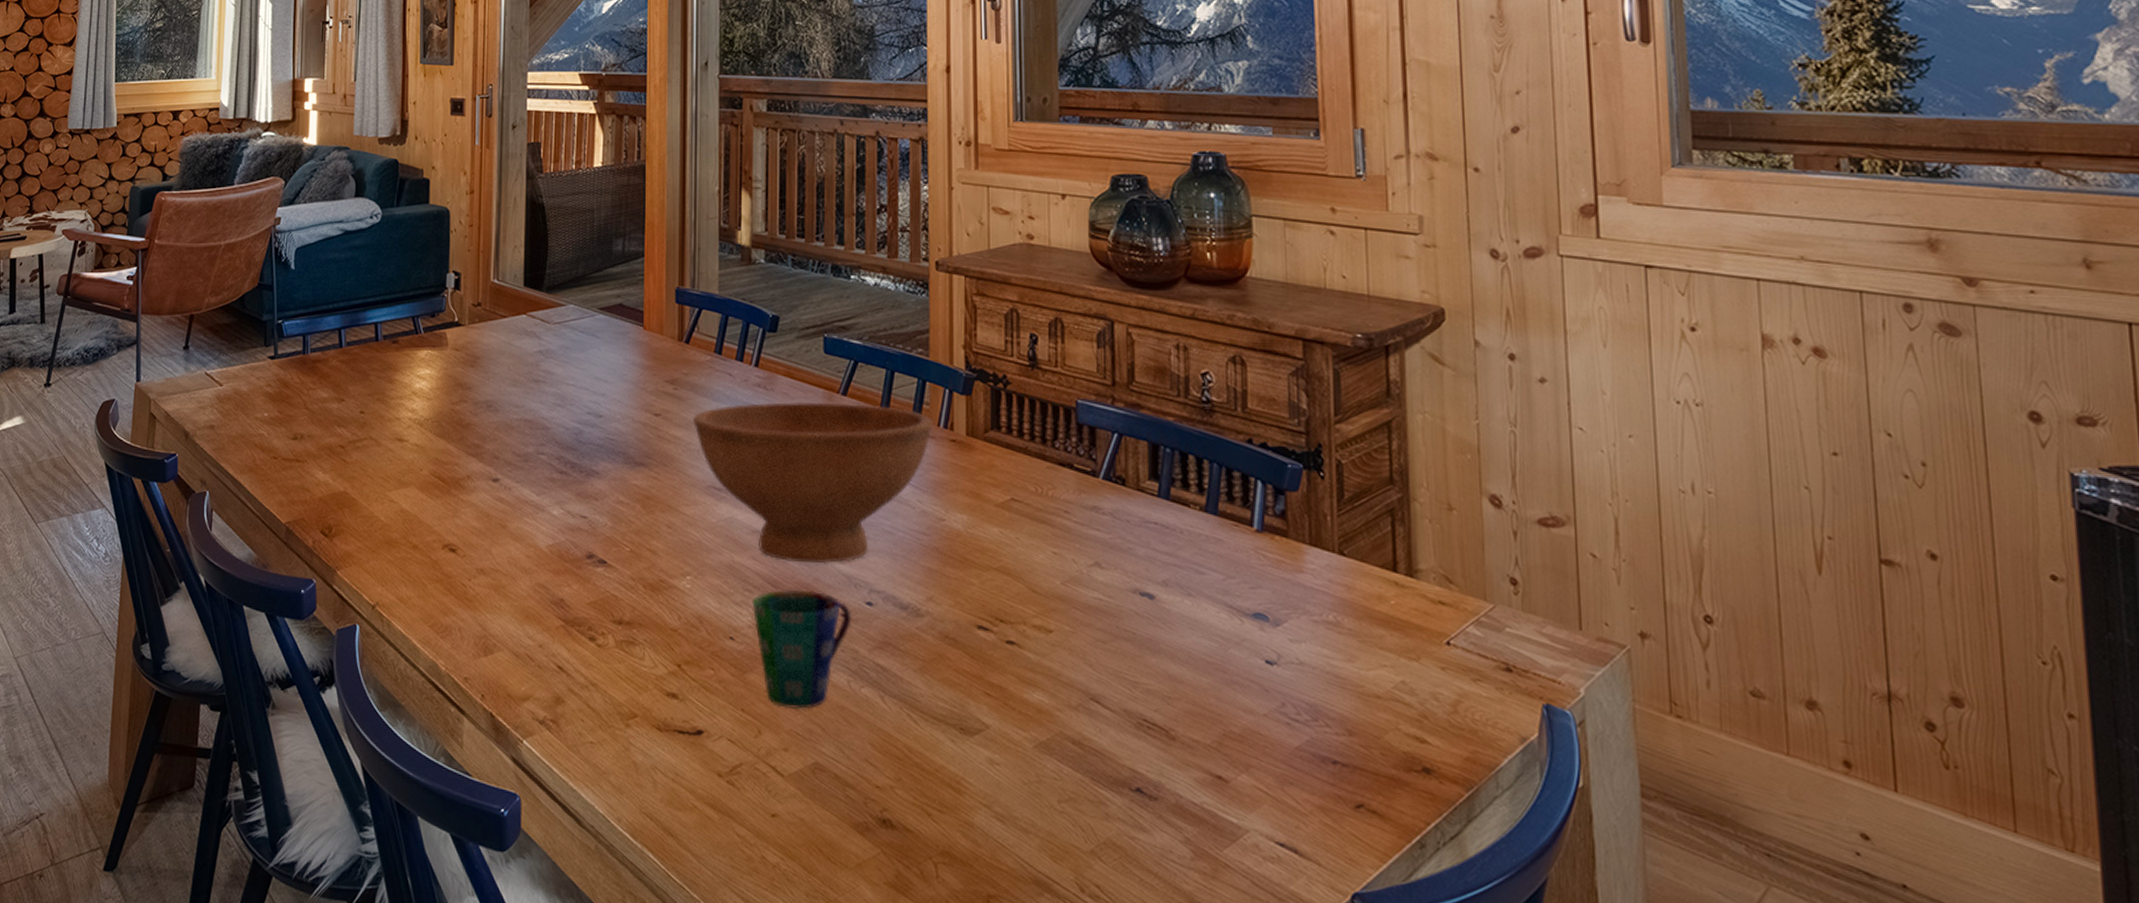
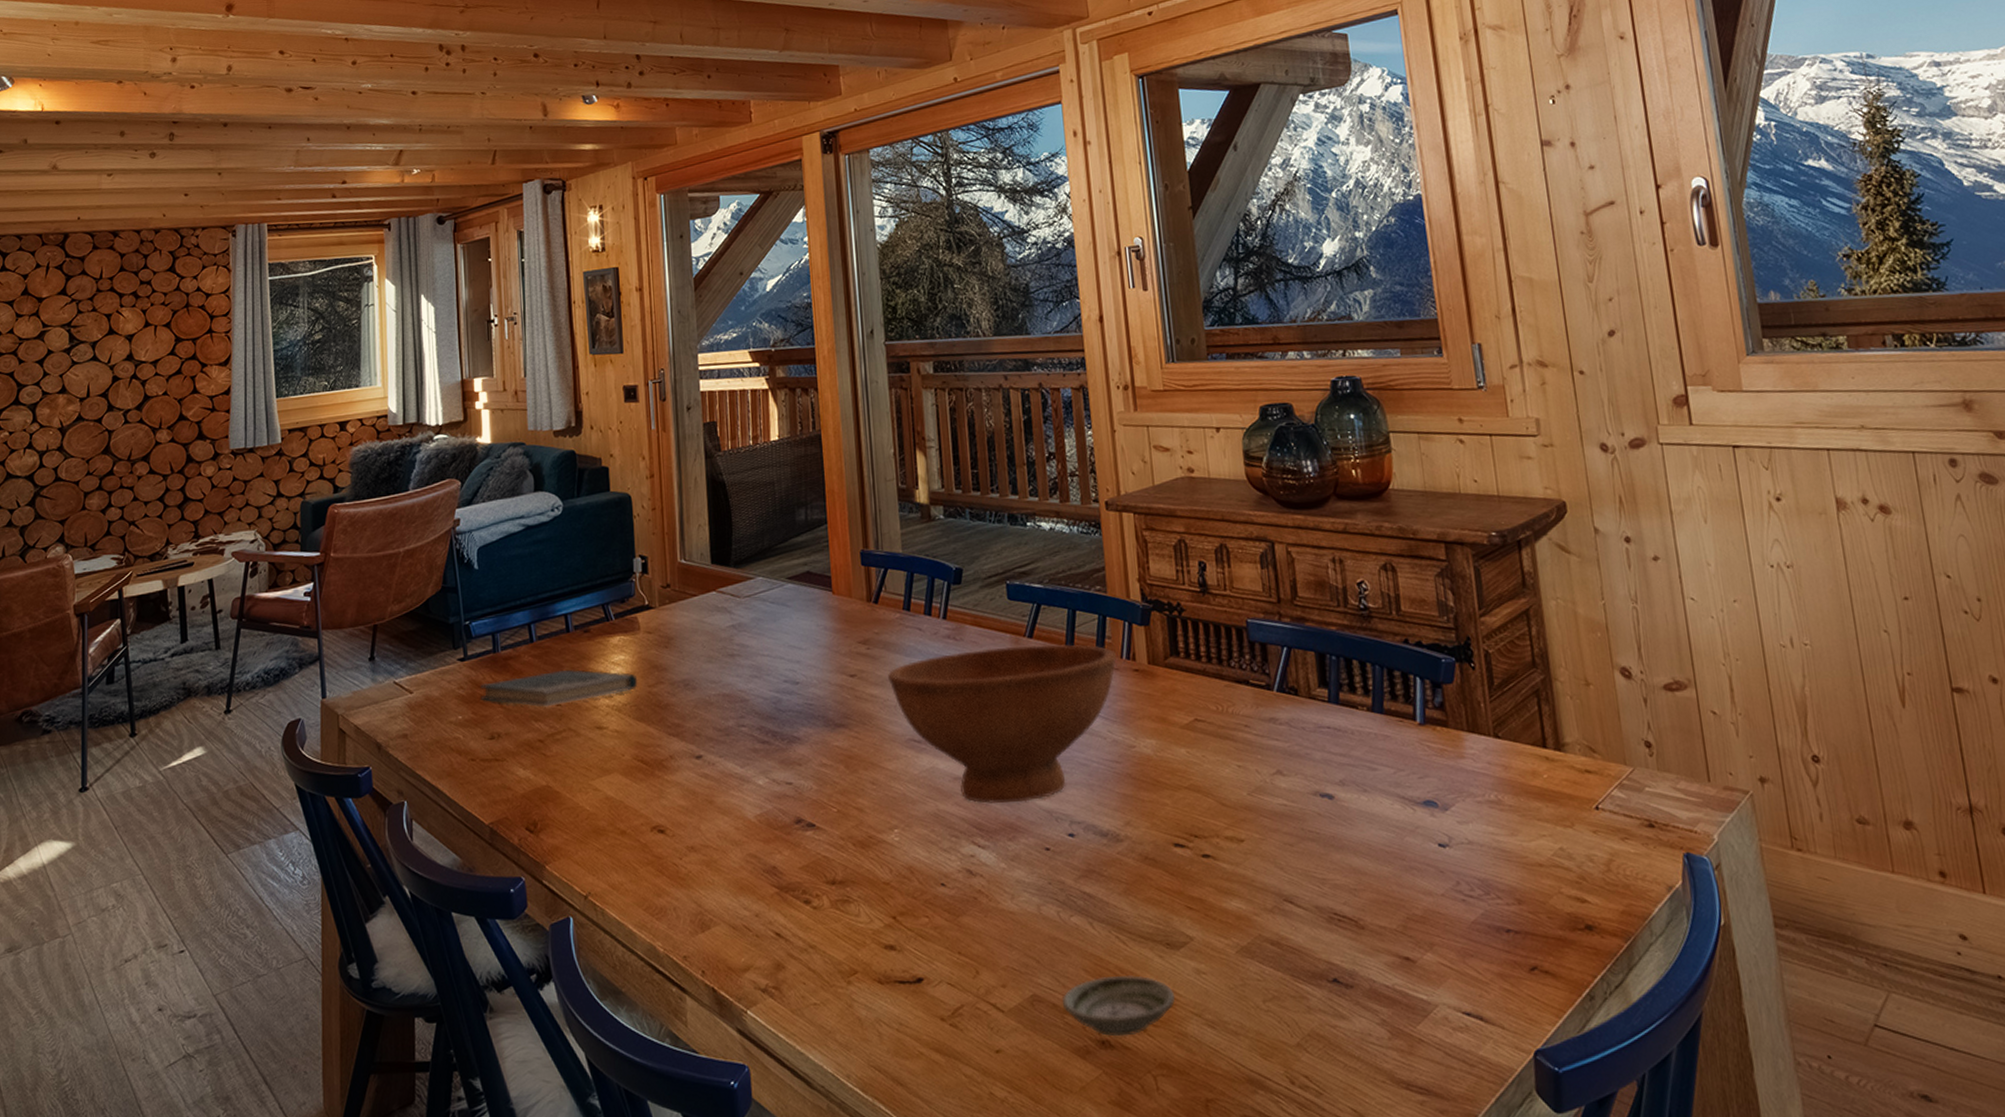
book: none [287,378,442,414] -> present [480,669,638,707]
cup: present [752,589,852,709] -> none [959,828,1056,946]
saucer: none [844,754,963,818] -> present [1062,975,1175,1037]

